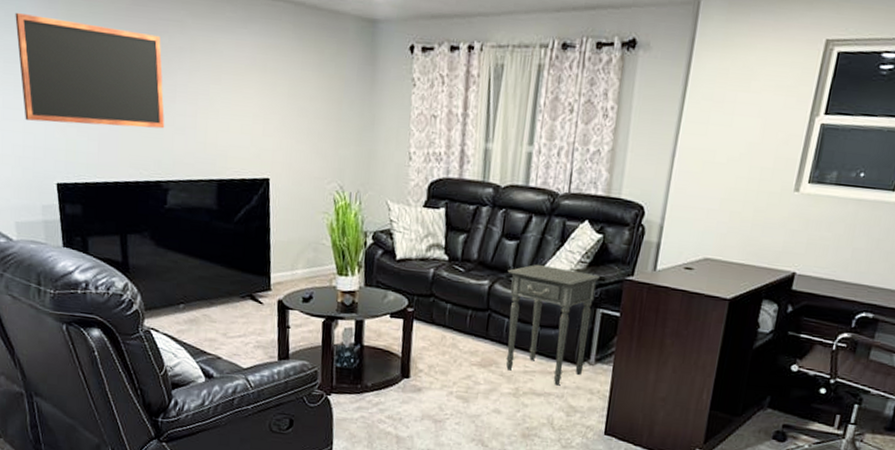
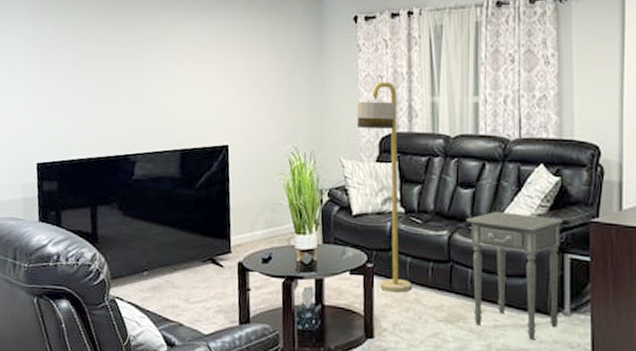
chalkboard: present [15,12,165,129] -> none [11,20,134,110]
floor lamp: none [406,121,450,338] -> present [356,81,411,293]

